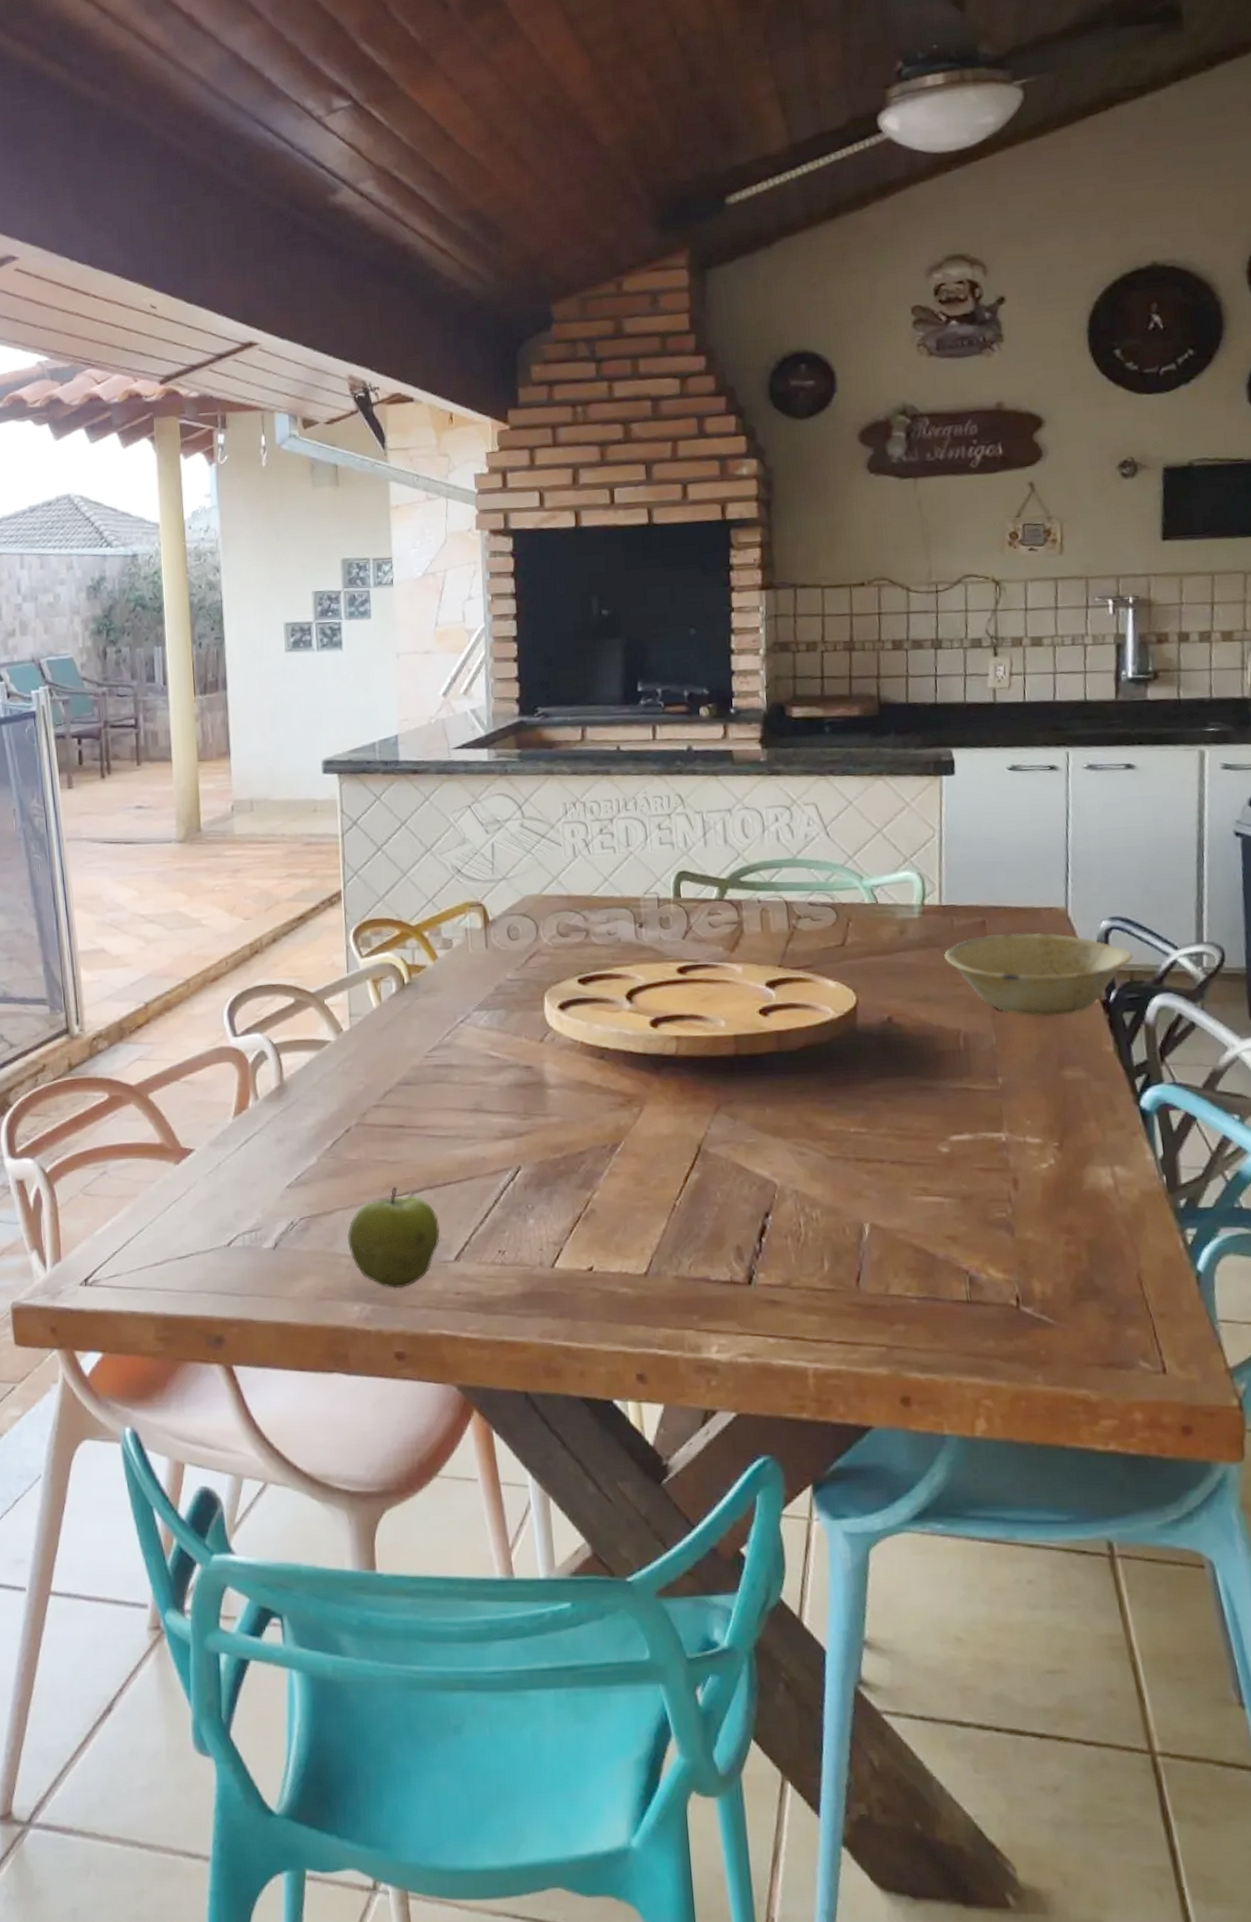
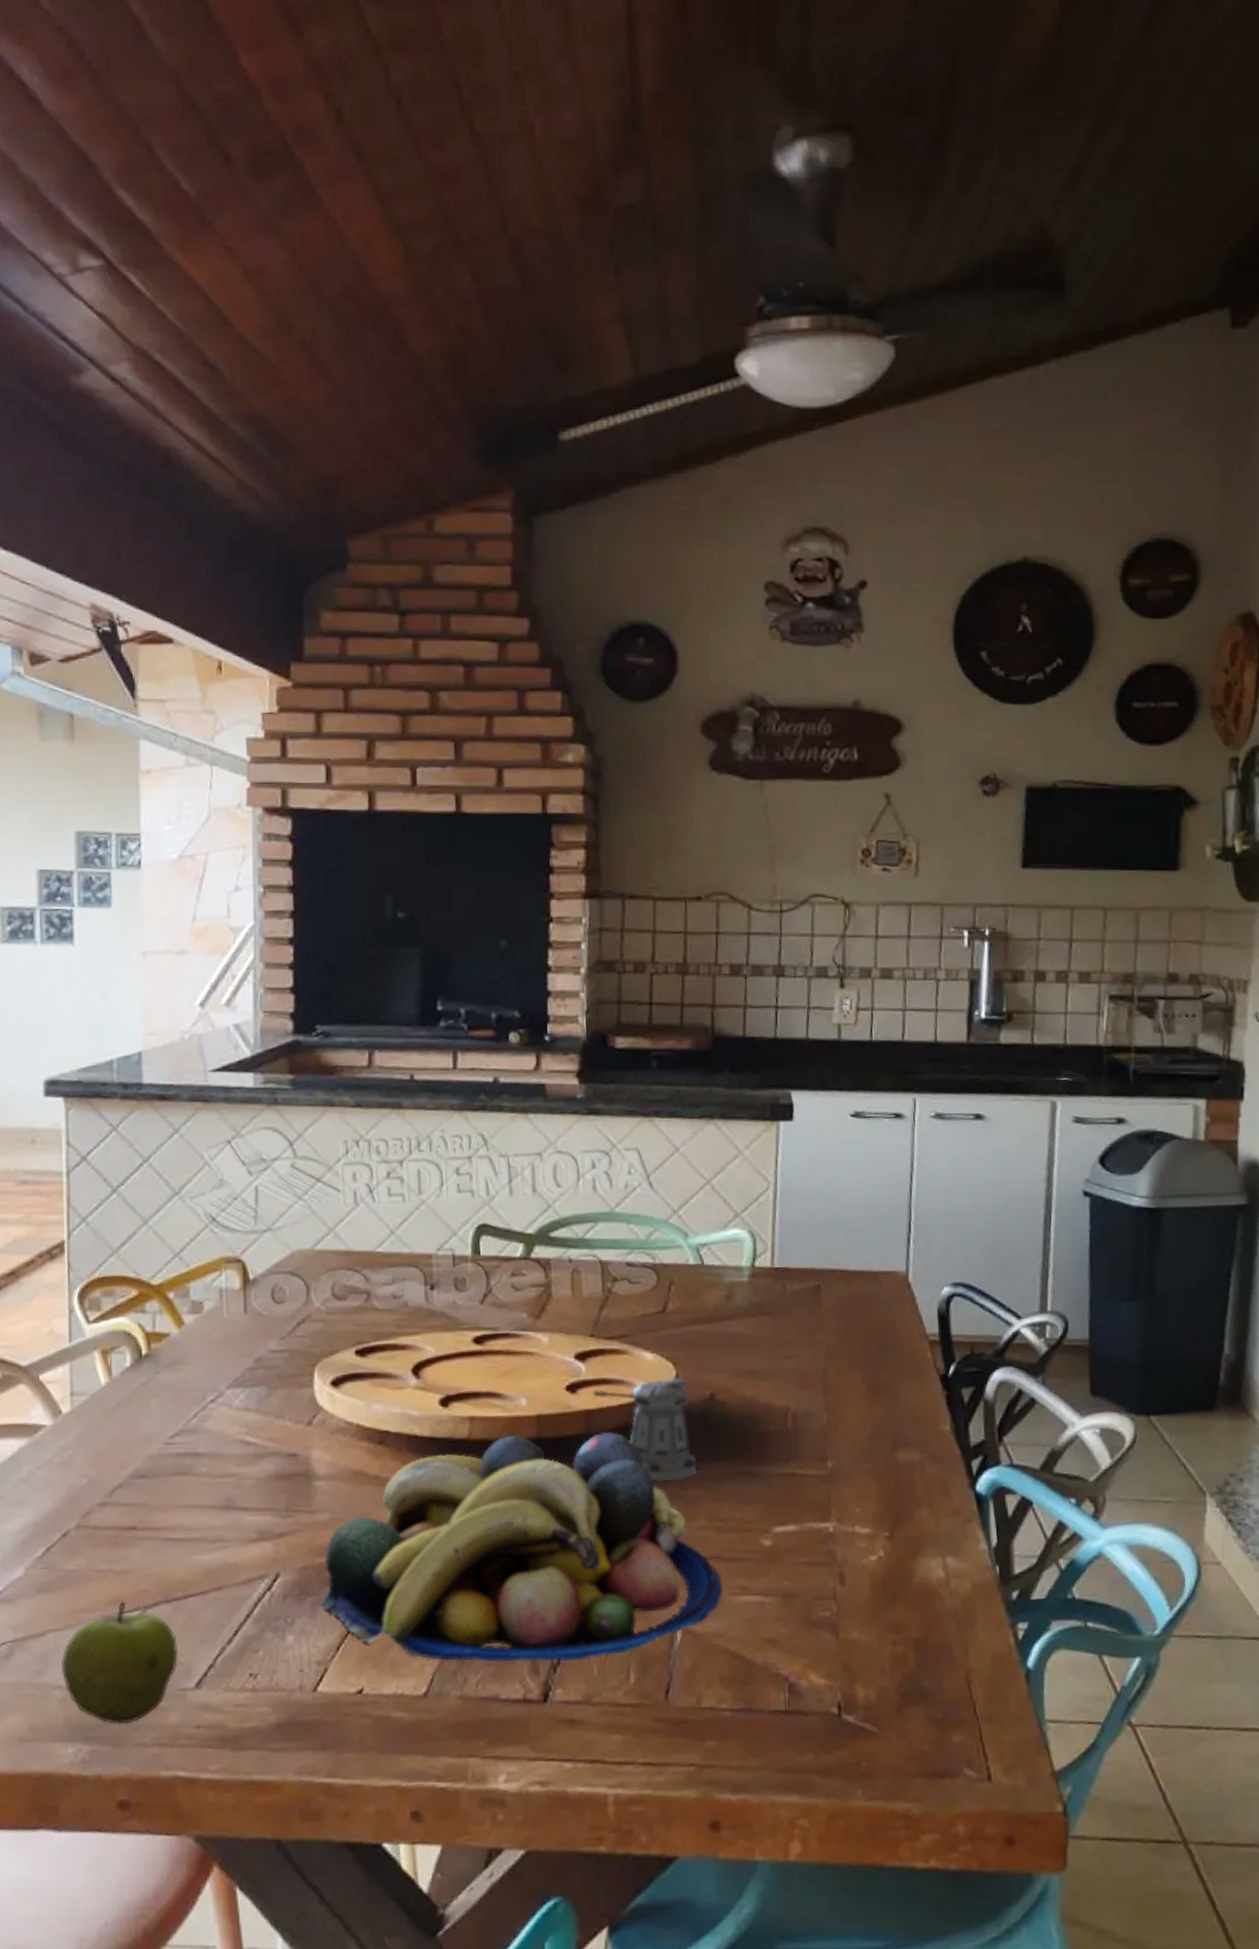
fruit bowl: none [554,1050,905,1249] -> present [319,1432,722,1662]
pepper shaker: none [783,1003,878,1094] -> present [593,1378,697,1481]
bowl: present [944,932,1133,1017] -> none [774,1299,975,1393]

